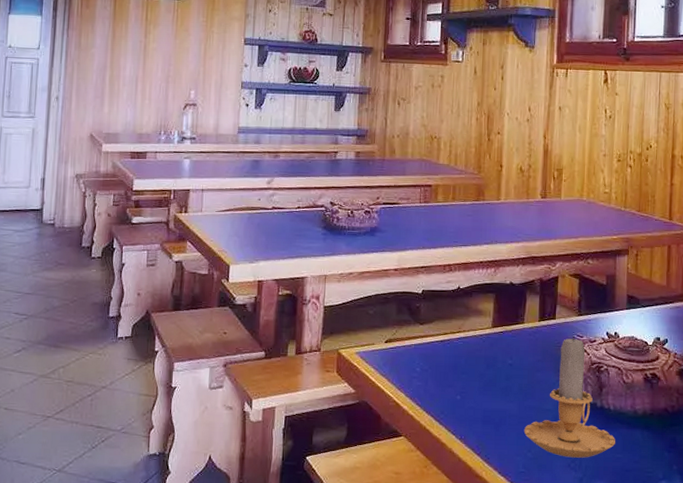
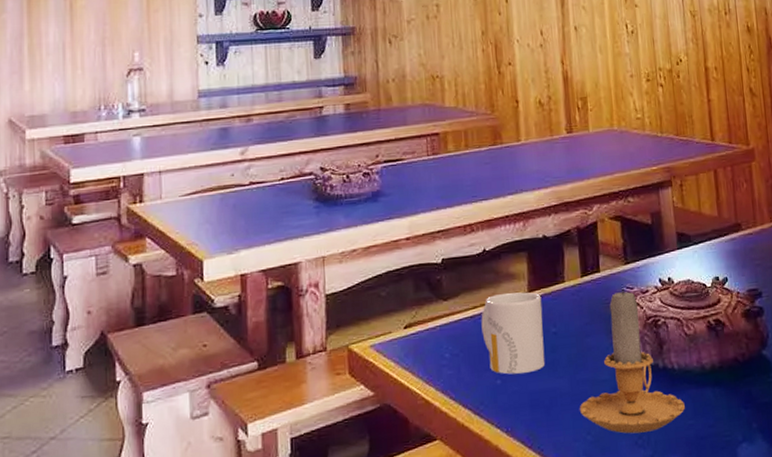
mug: none [449,325,503,394] -> present [481,292,545,375]

